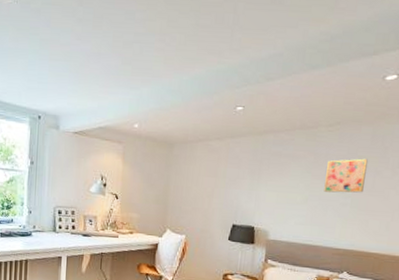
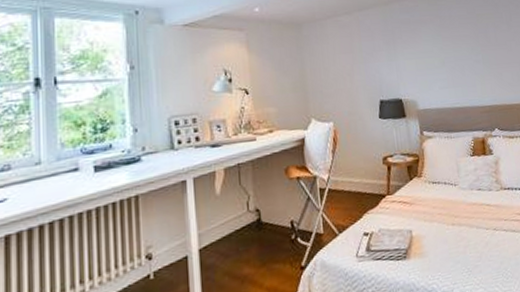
wall art: present [324,158,368,193] -> none [453,16,490,52]

